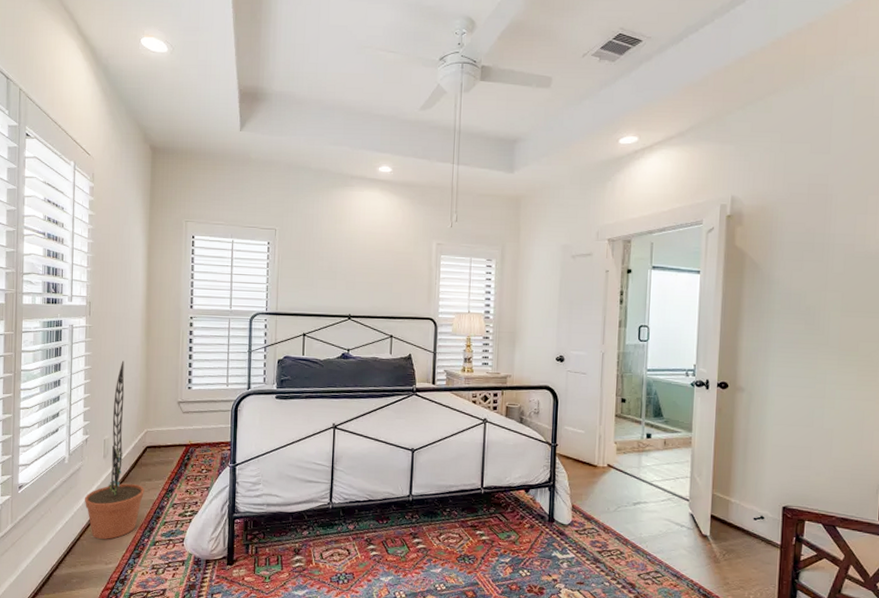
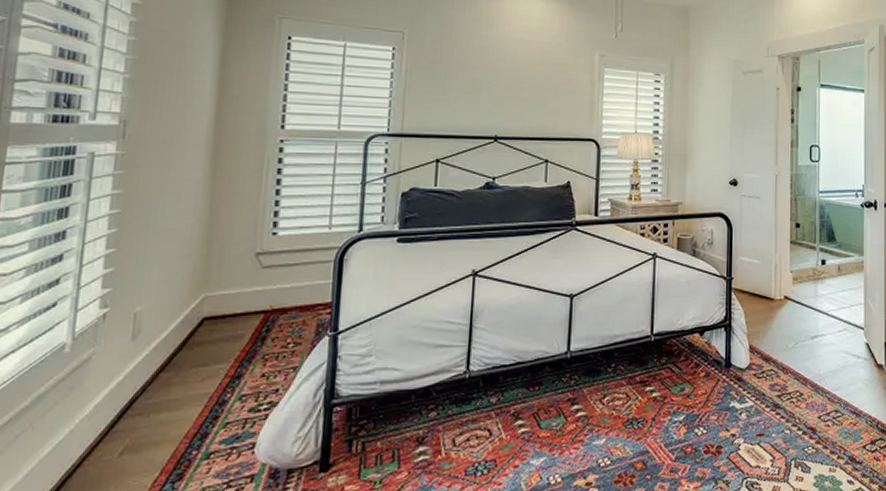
decorative plant: present [84,361,144,539] -> none [93,200,196,461]

